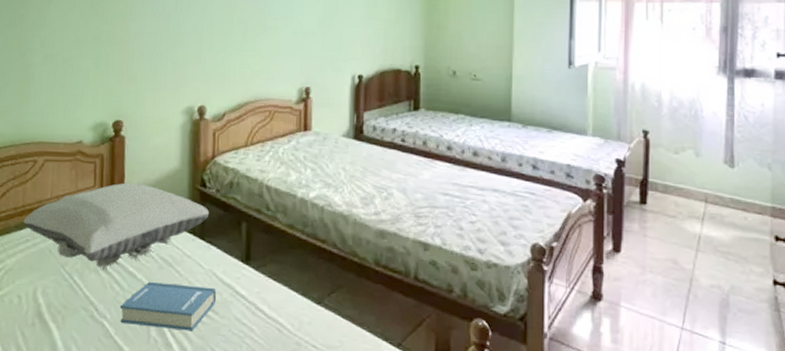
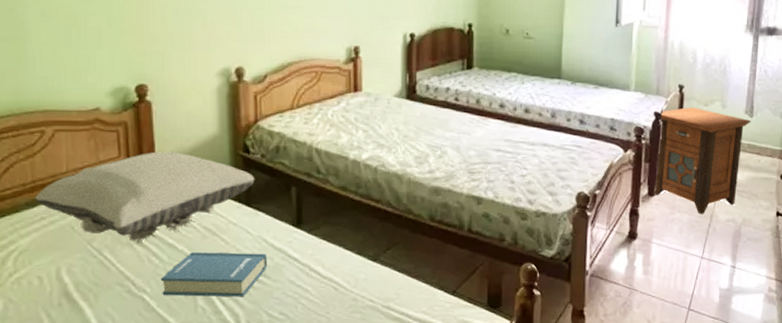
nightstand: none [619,155,732,277] -> present [653,107,751,214]

